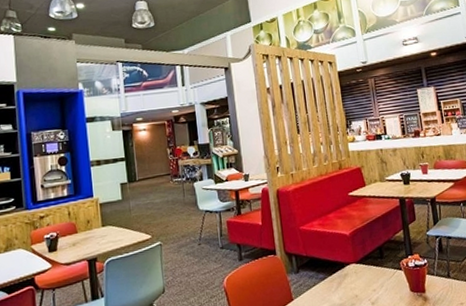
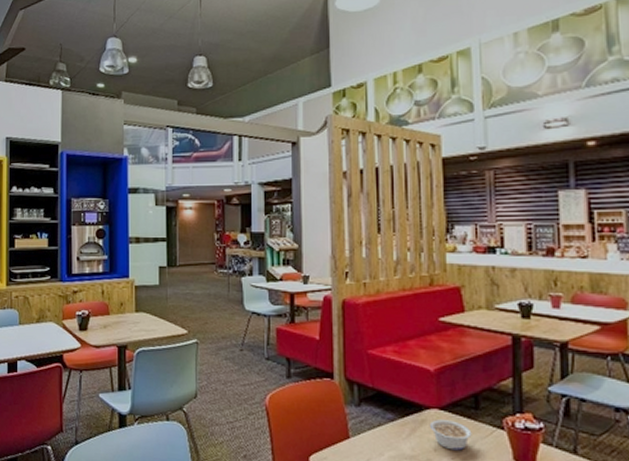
legume: none [350,270,381,294] -> present [429,419,472,451]

